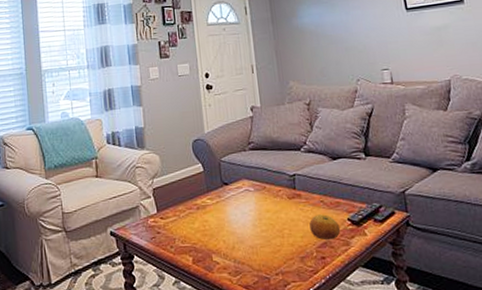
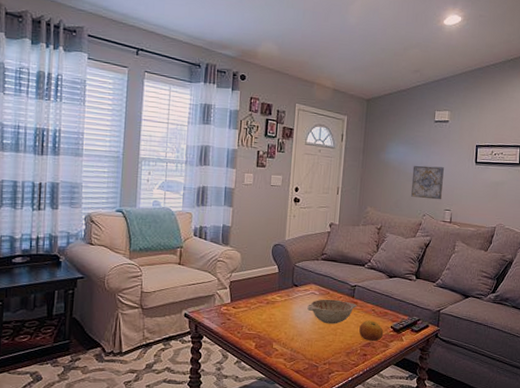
decorative bowl: none [243,194,301,225] -> present [307,299,357,324]
wall art: none [332,21,375,61] -> present [411,165,444,200]

